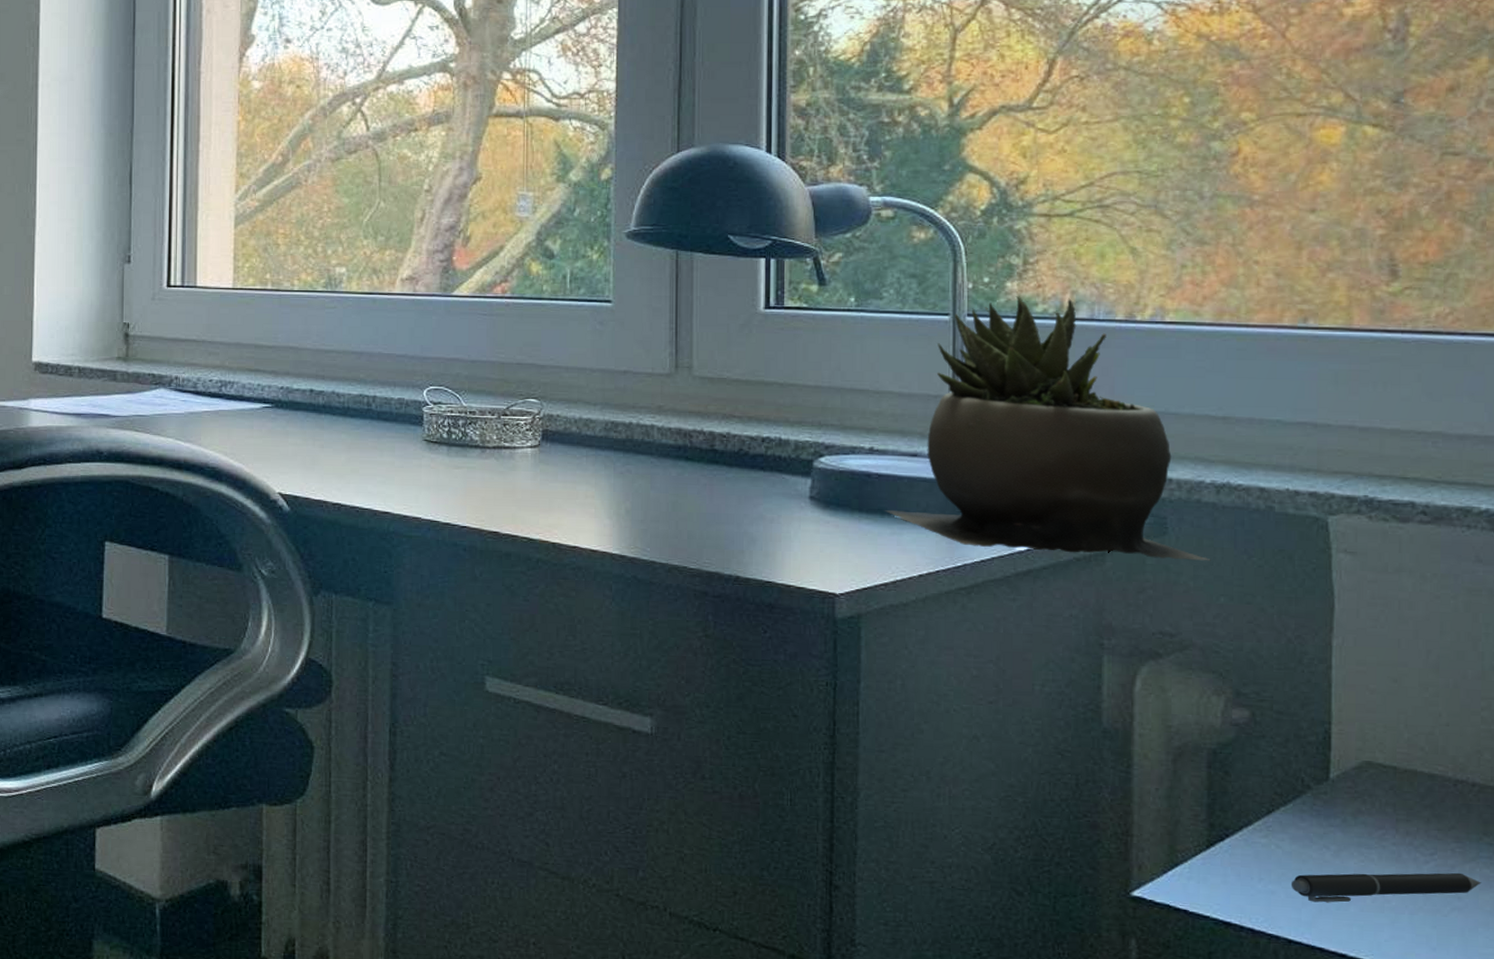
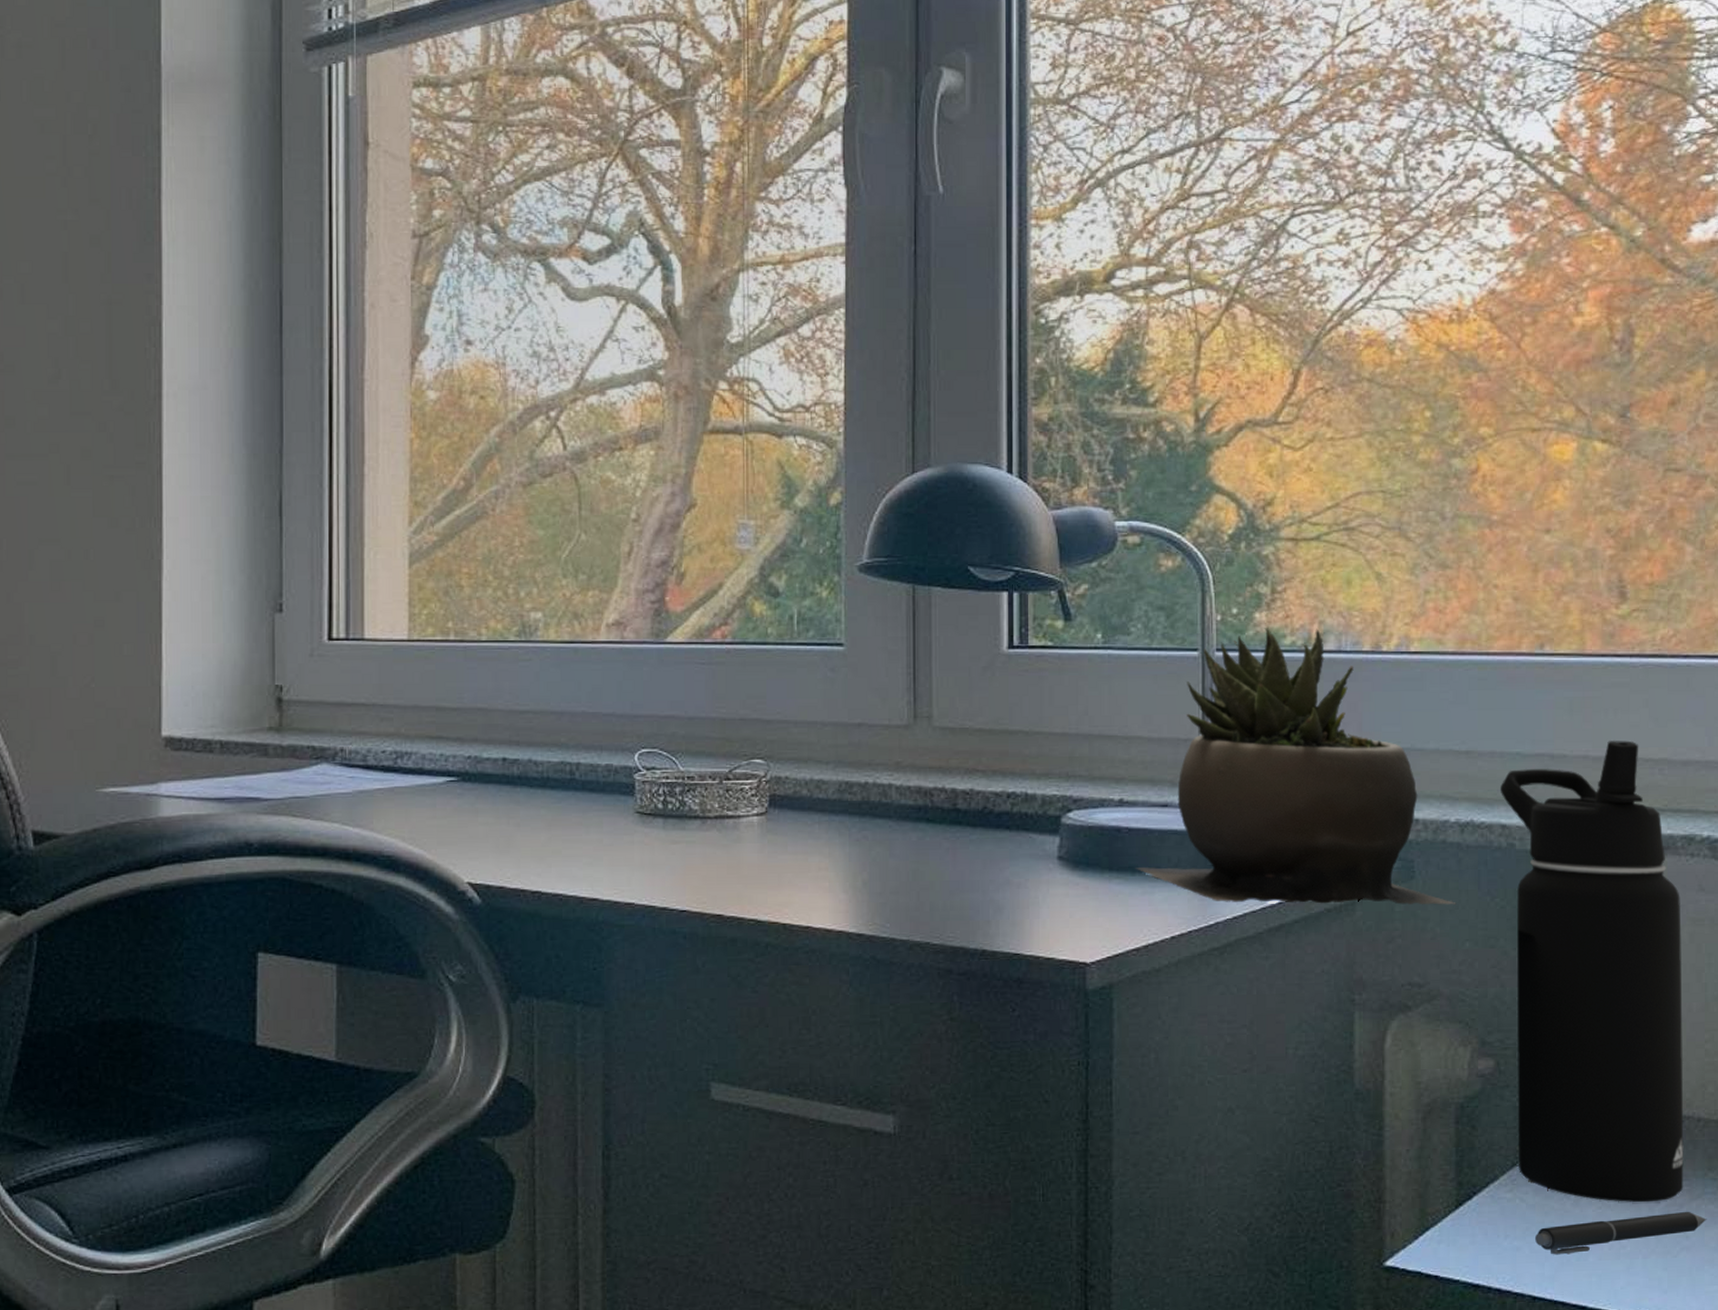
water bottle: none [1259,412,1457,861] -> present [1501,740,1684,1203]

